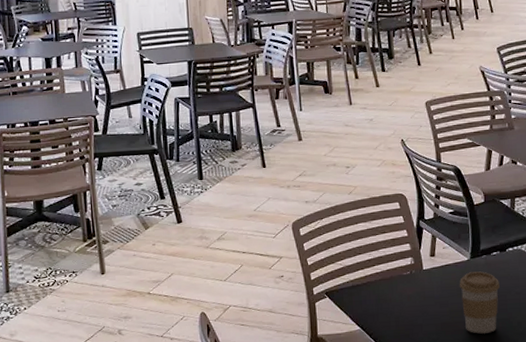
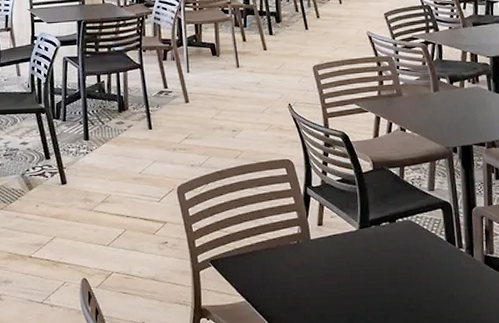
coffee cup: present [460,271,500,334] -> none [348,243,389,309]

